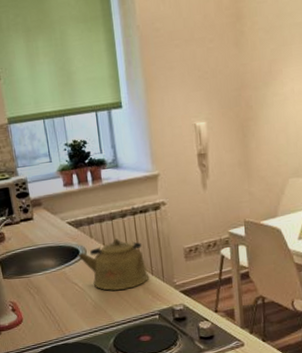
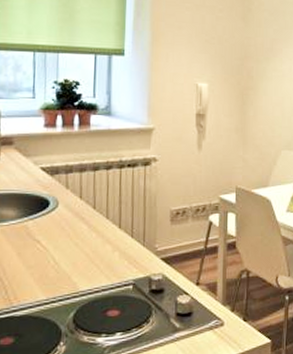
kettle: present [77,238,149,291] -> none [46,192,127,252]

